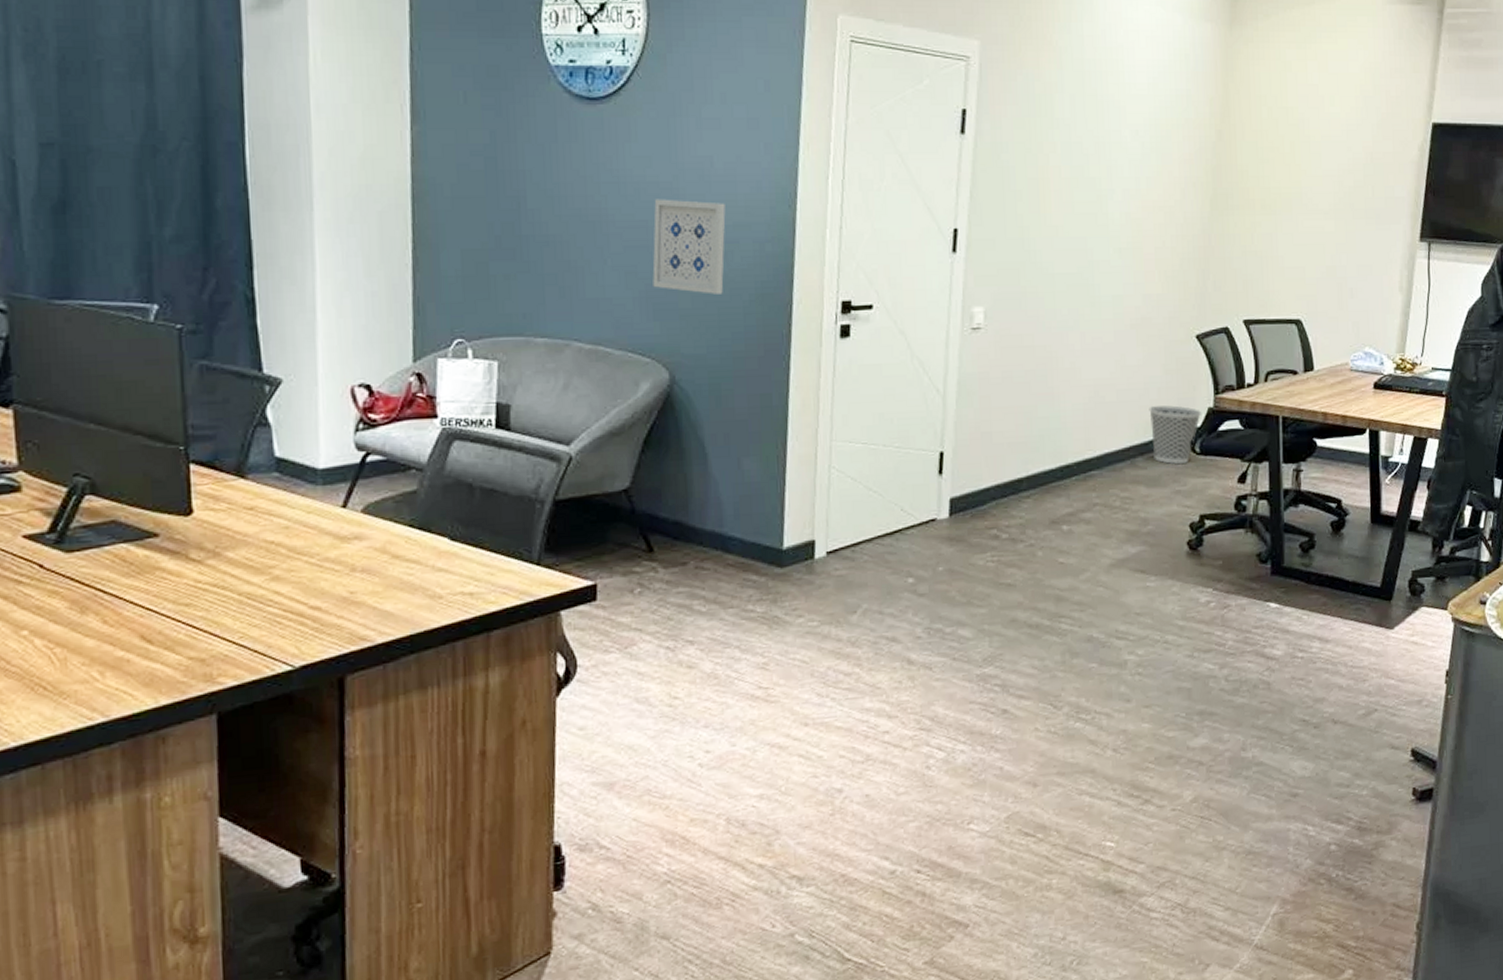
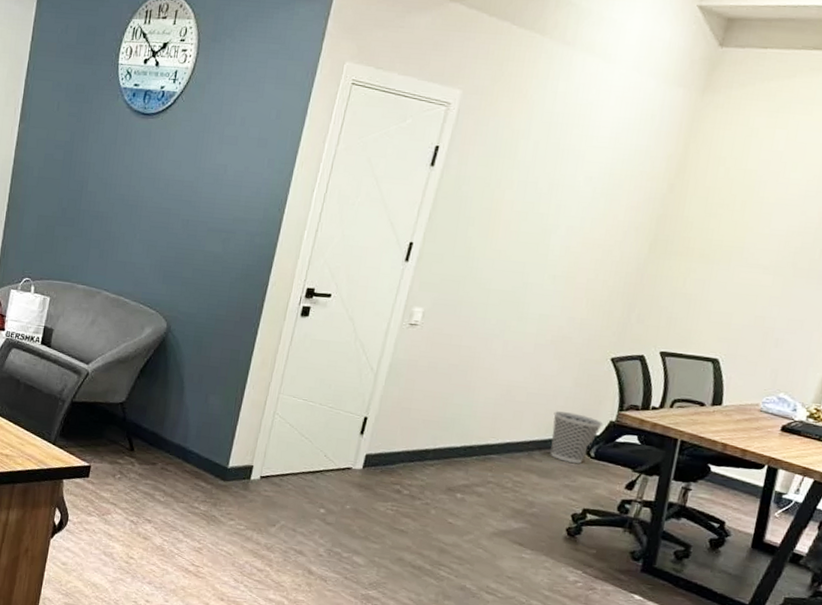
wall art: present [652,199,726,295] -> none [166,193,230,271]

